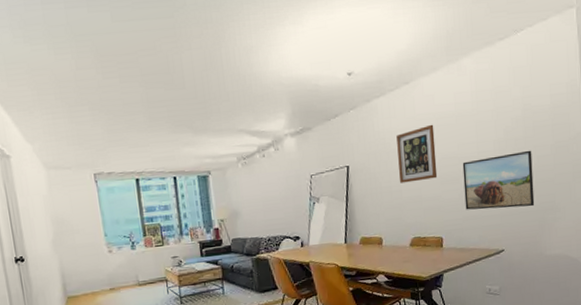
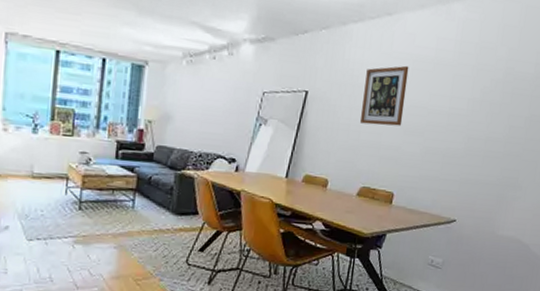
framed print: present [462,150,535,210] -> none [424,115,505,179]

